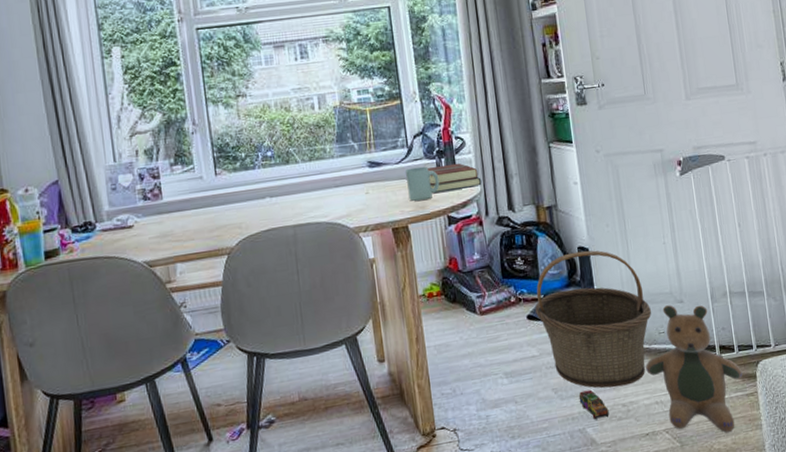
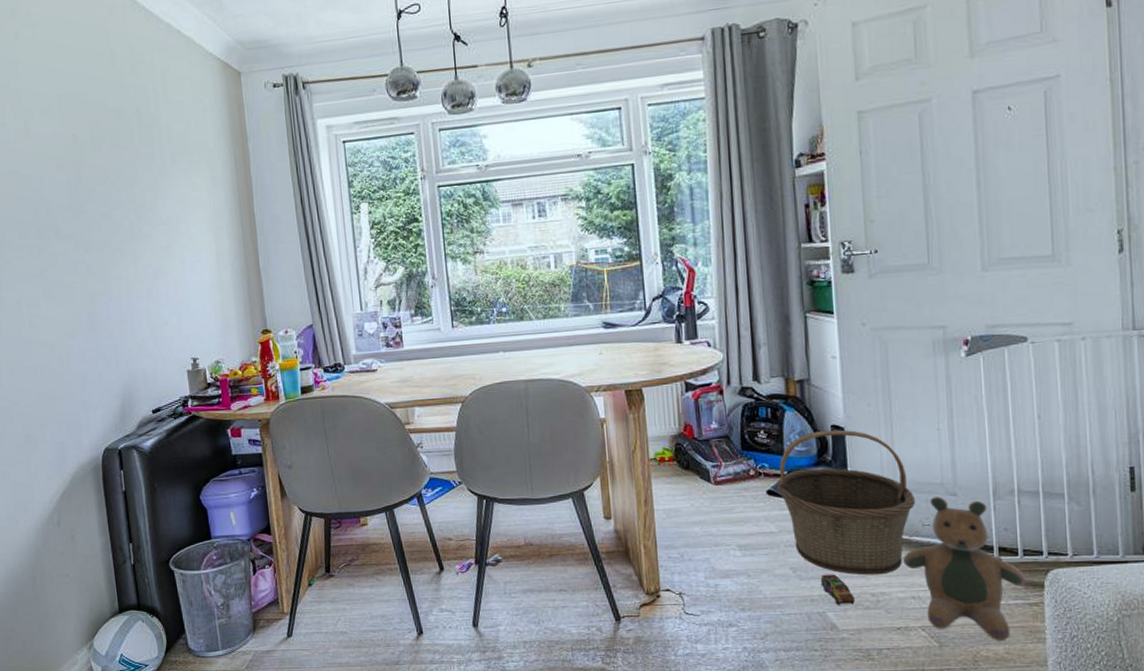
cup: present [404,166,440,201] -> none [641,330,678,365]
books: present [428,163,482,193] -> none [666,328,725,358]

